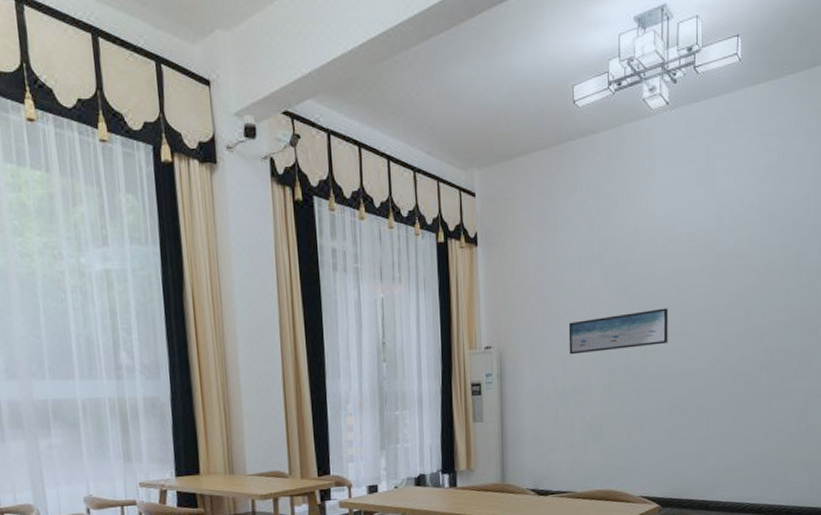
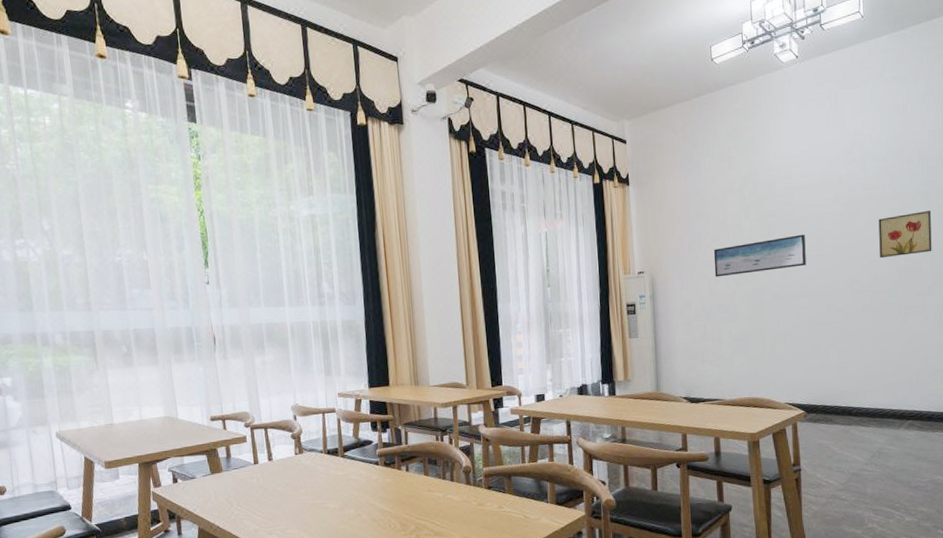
wall art: none [746,284,801,337] -> present [878,210,932,259]

